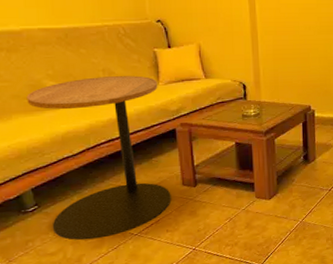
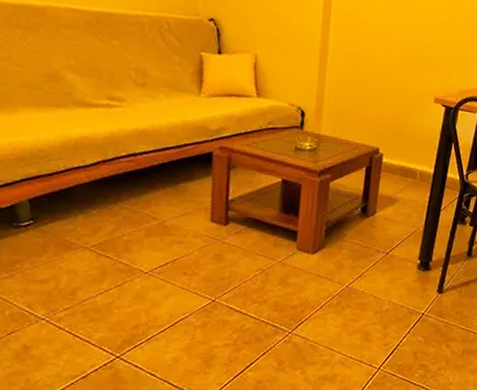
side table: present [26,76,172,241] -> none [39,75,200,271]

